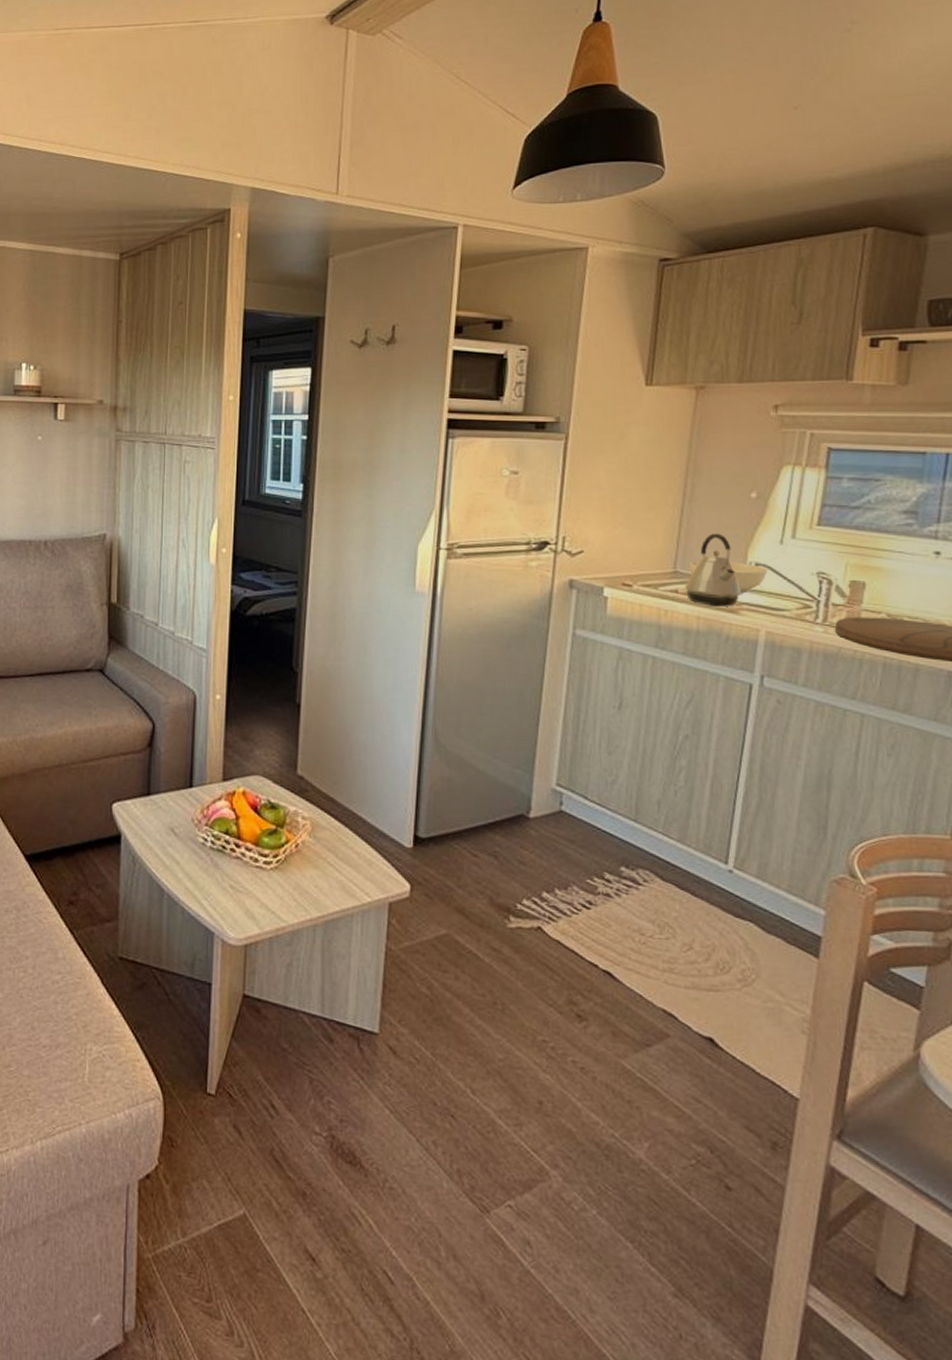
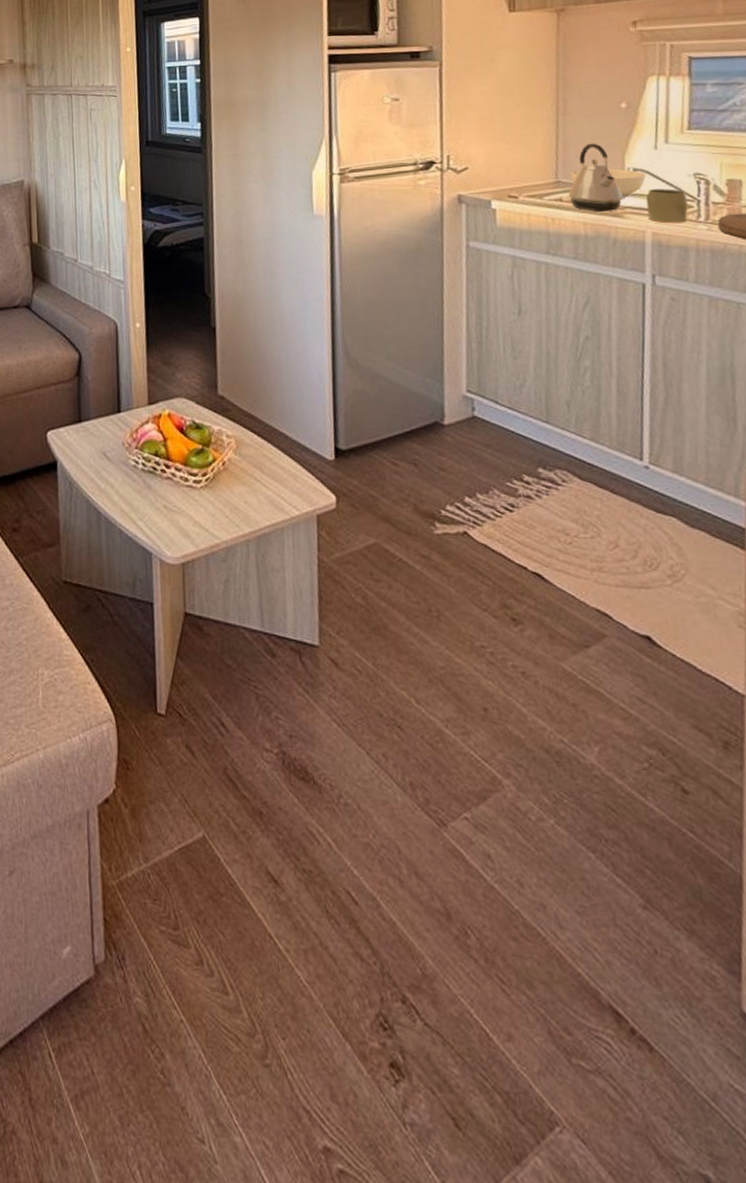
mug: none [764,586,808,624] -> present [645,188,689,224]

